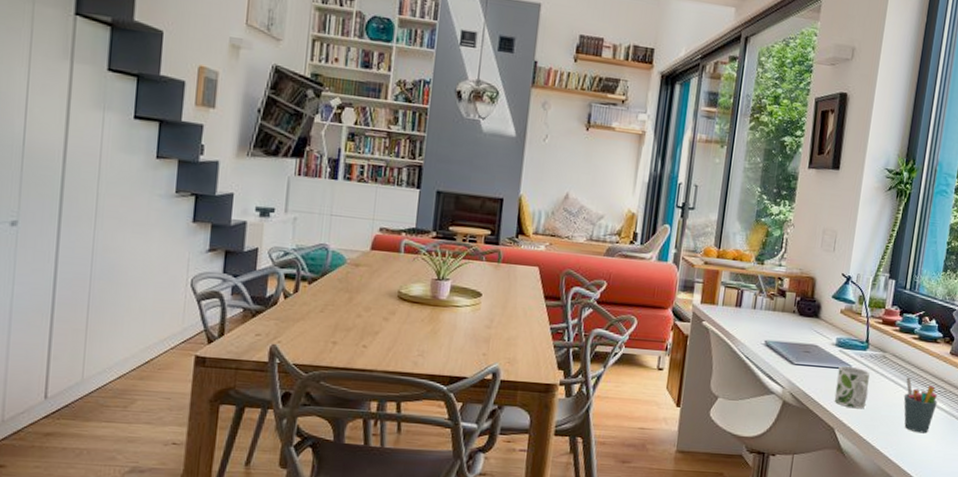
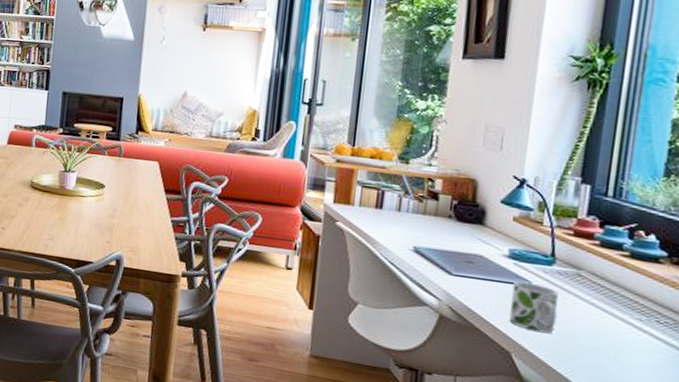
pen holder: present [903,377,937,434] -> none [610,302,664,373]

